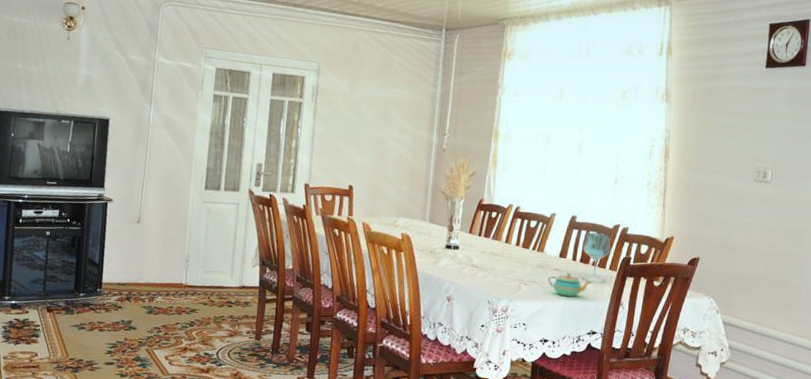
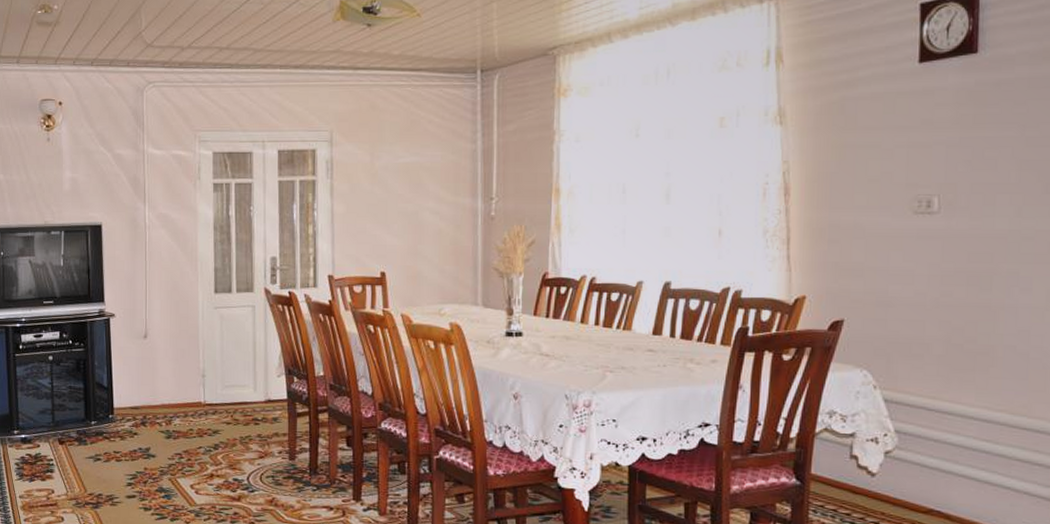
teapot: present [548,272,592,297] -> none [640,352,698,382]
wine glass: present [583,232,611,284] -> none [683,300,720,363]

